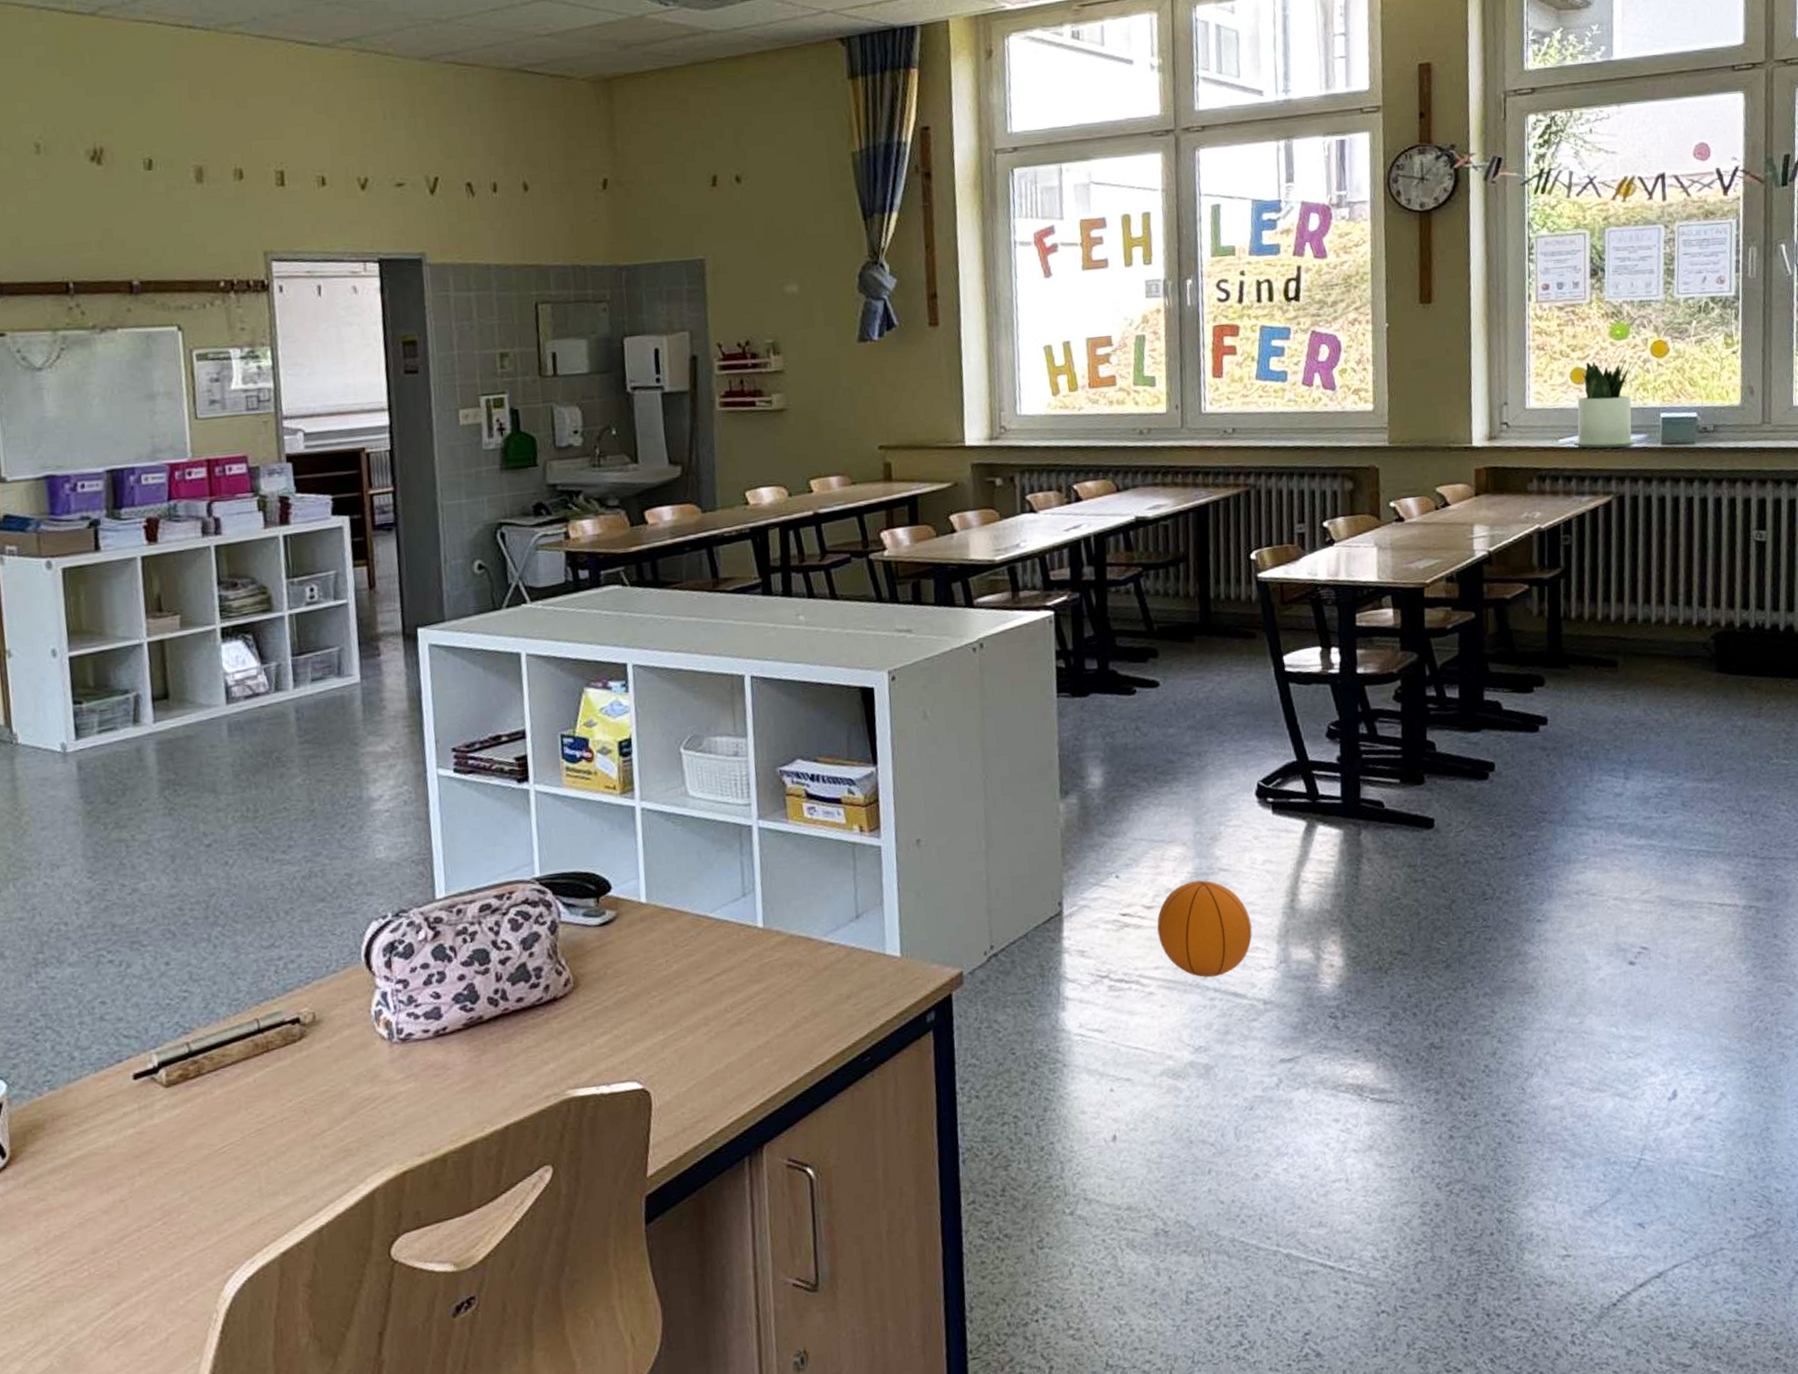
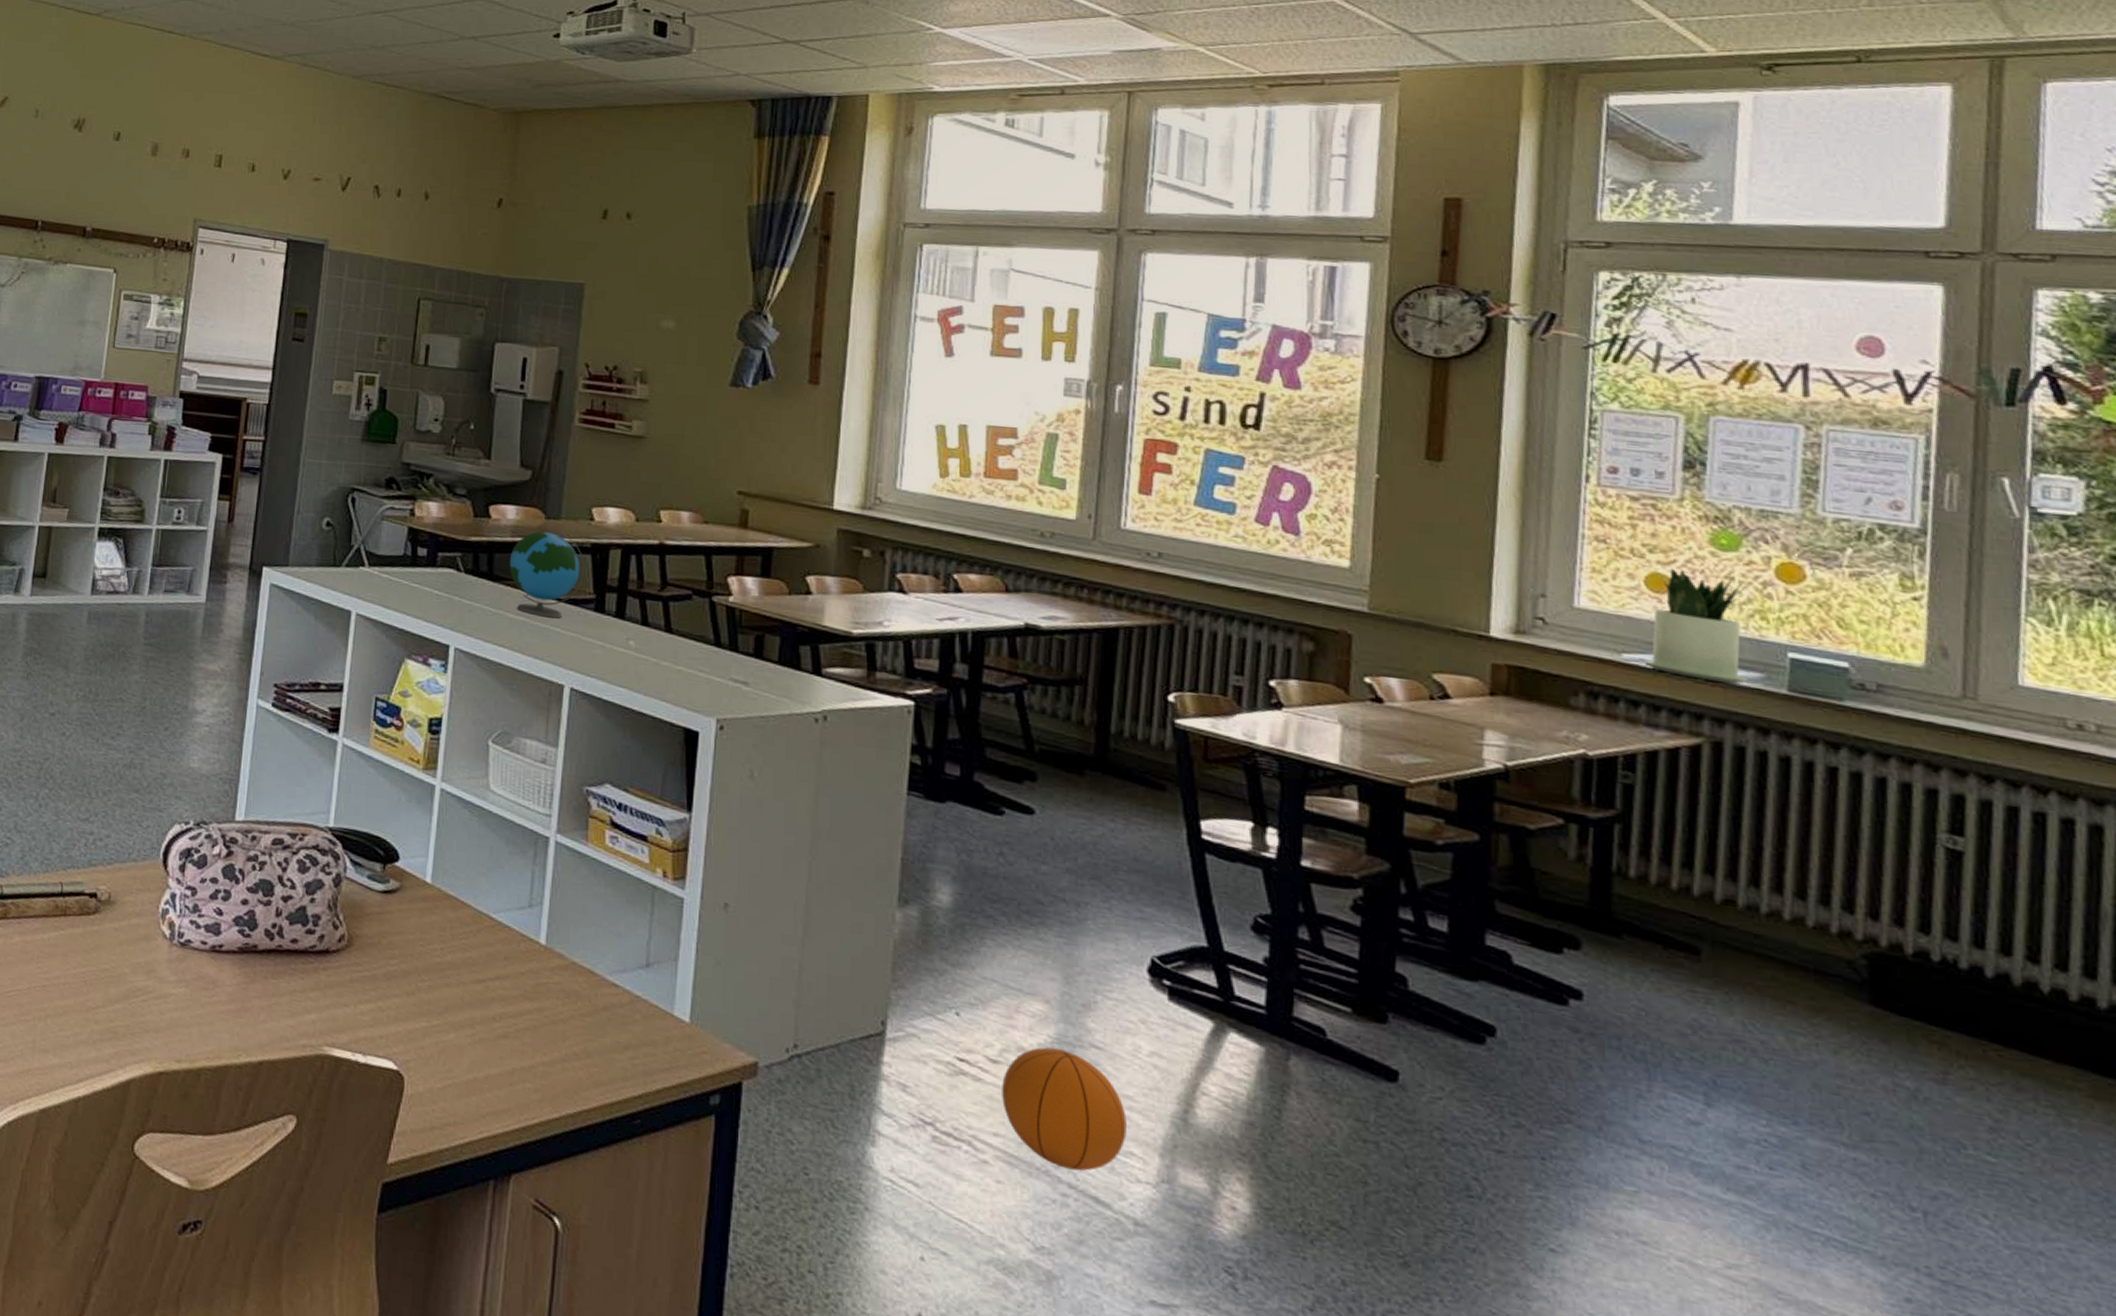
globe: none [672,523,749,613] -> present [509,531,586,619]

